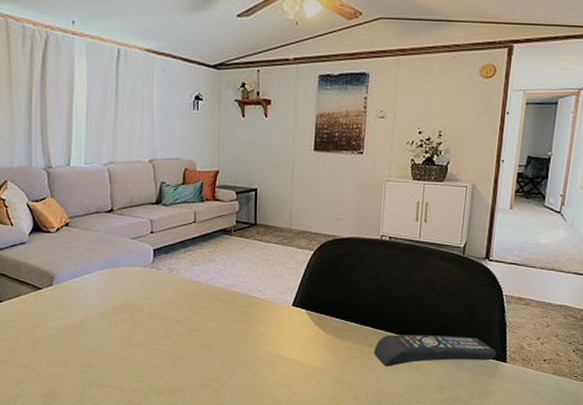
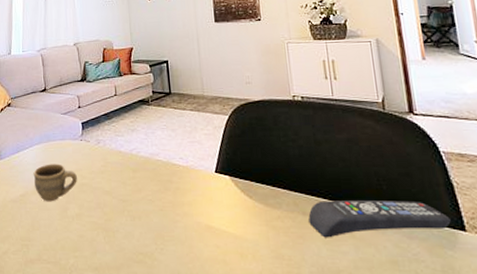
cup: none [94,290,145,329] -> present [33,164,77,202]

